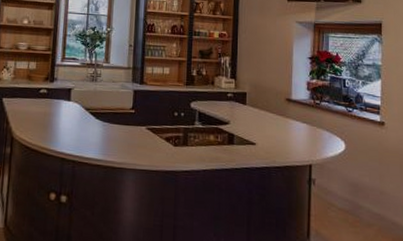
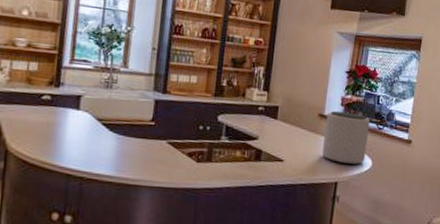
plant pot: none [292,95,339,148] -> present [321,110,370,166]

